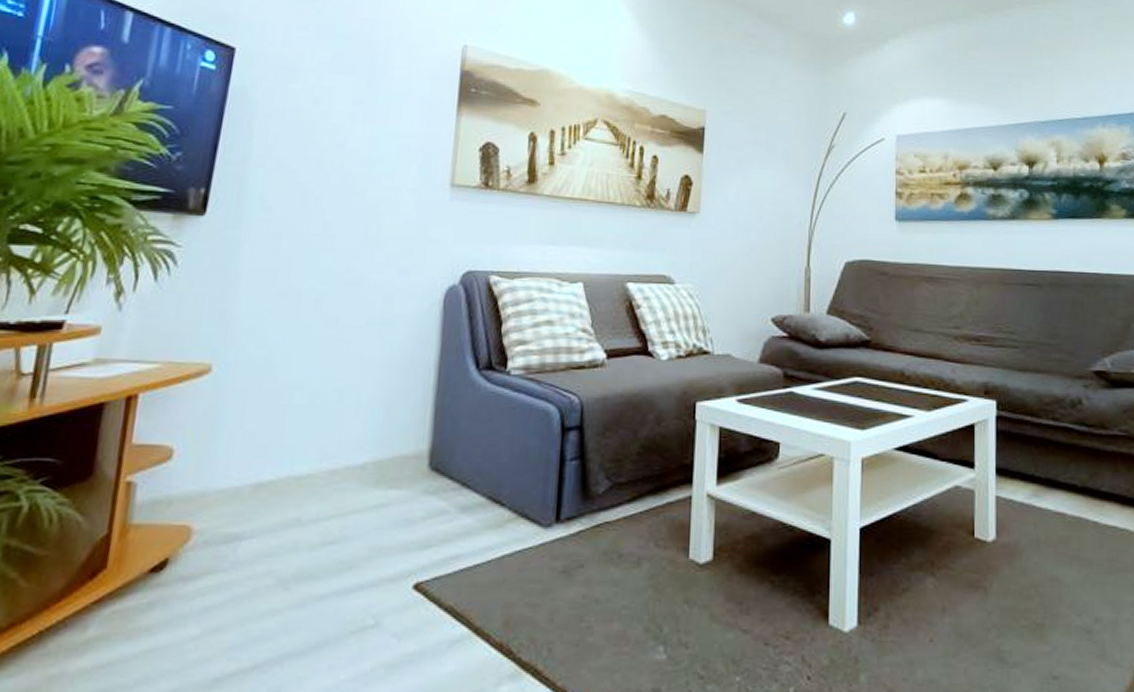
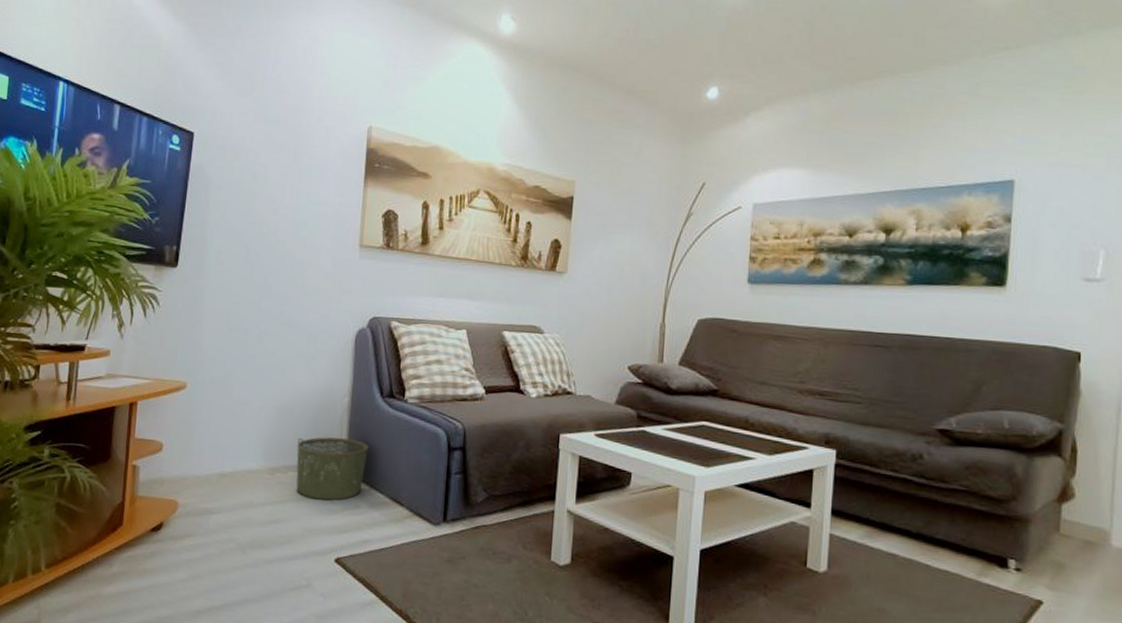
basket: none [362,425,461,508] -> present [296,437,370,501]

